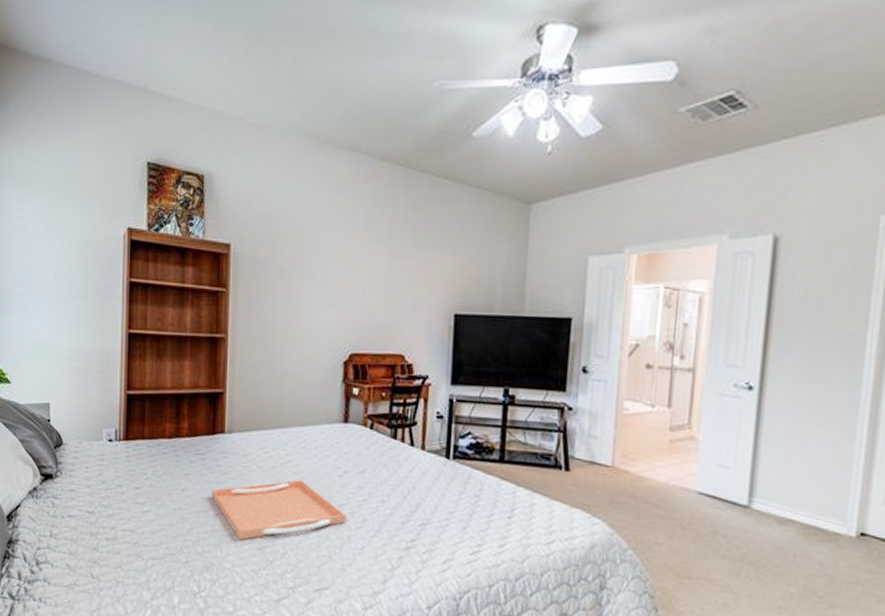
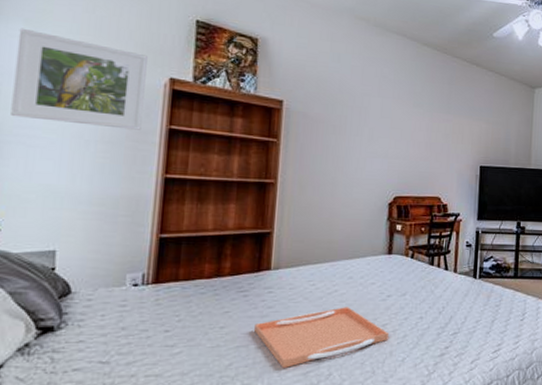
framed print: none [11,190,108,285] -> present [11,28,148,130]

